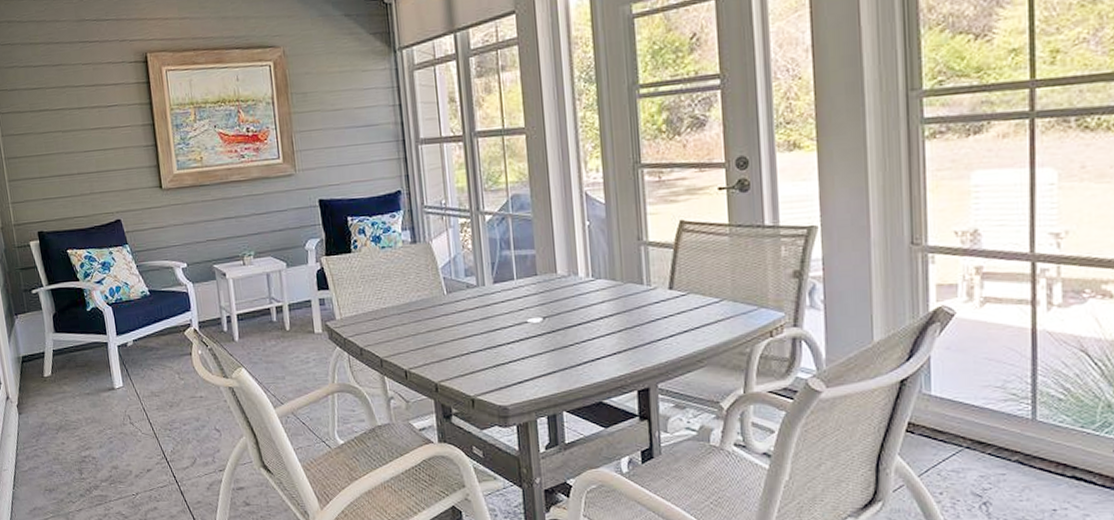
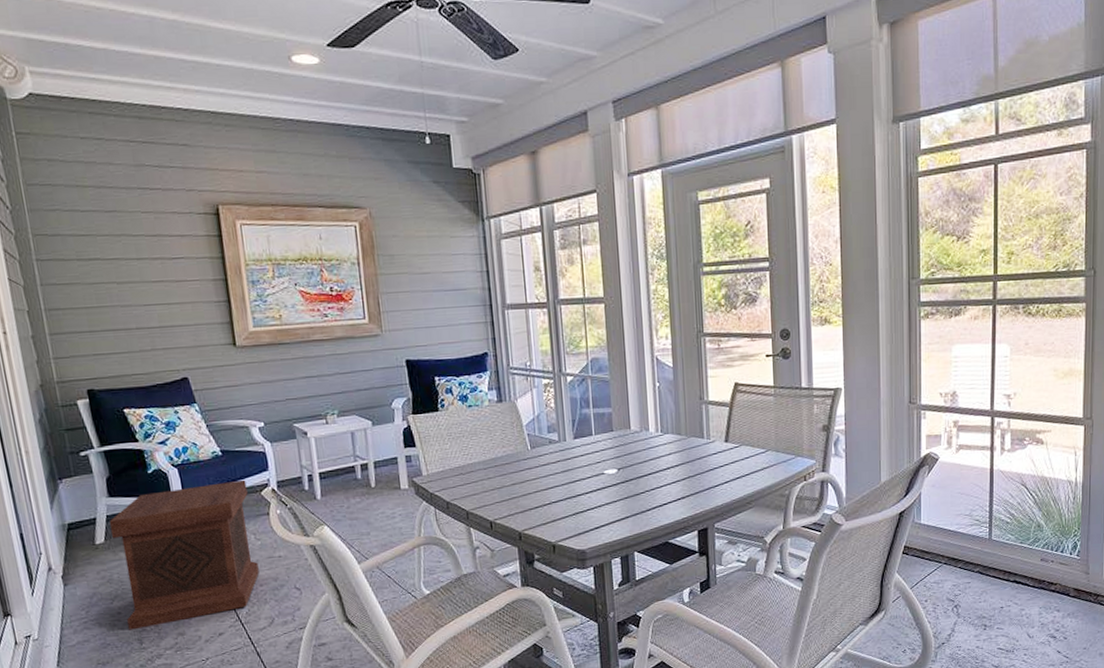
side table: none [55,319,183,460] -> present [109,479,260,630]

